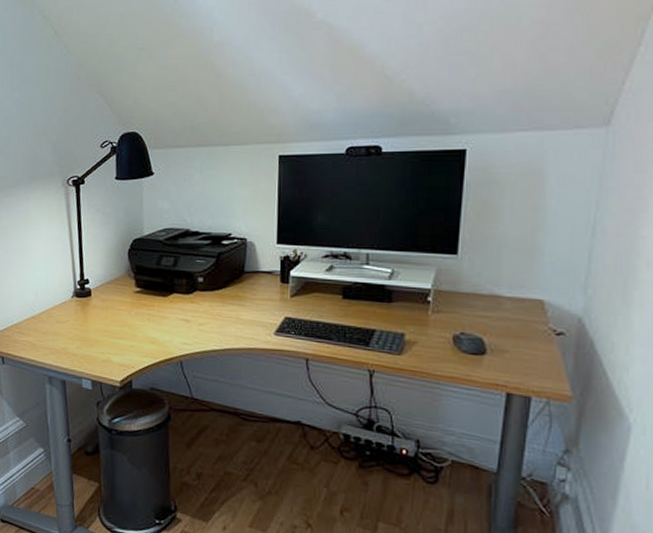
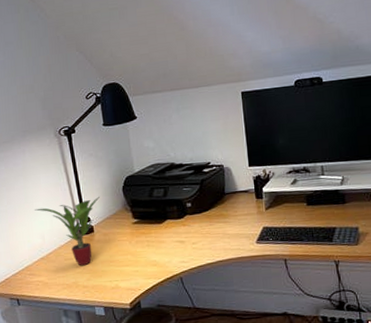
potted plant: none [31,257,102,332] -> present [34,196,100,266]

